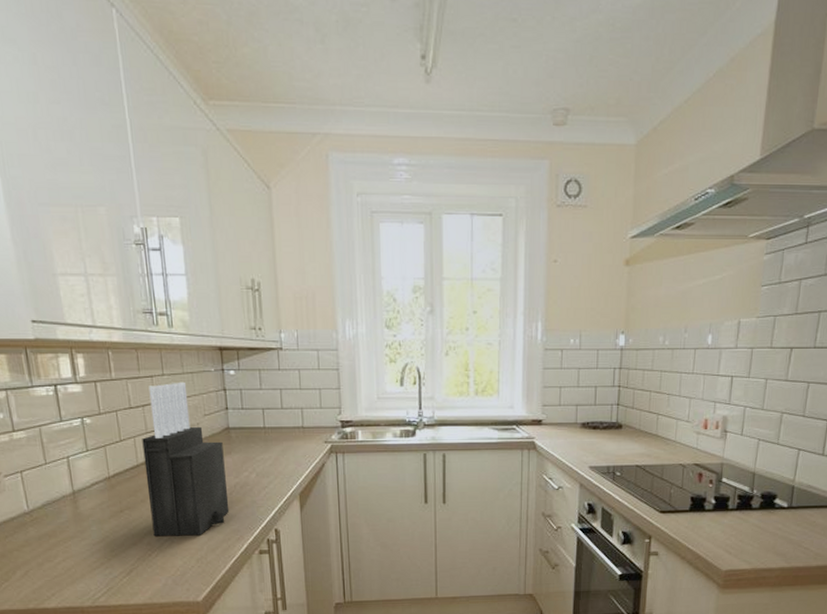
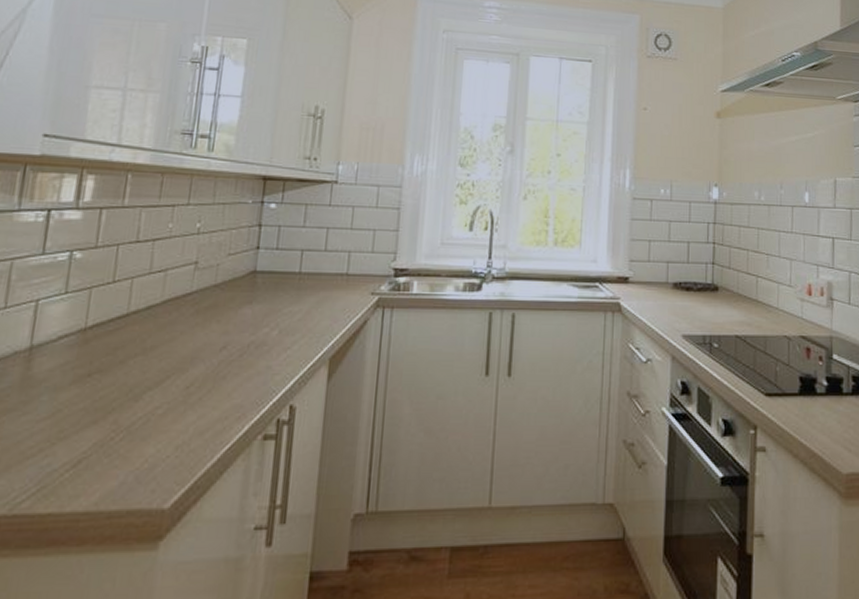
knife block: present [142,381,230,537] -> none [124,213,244,412]

